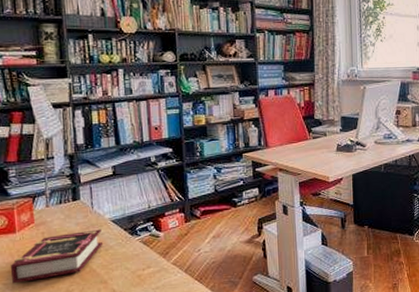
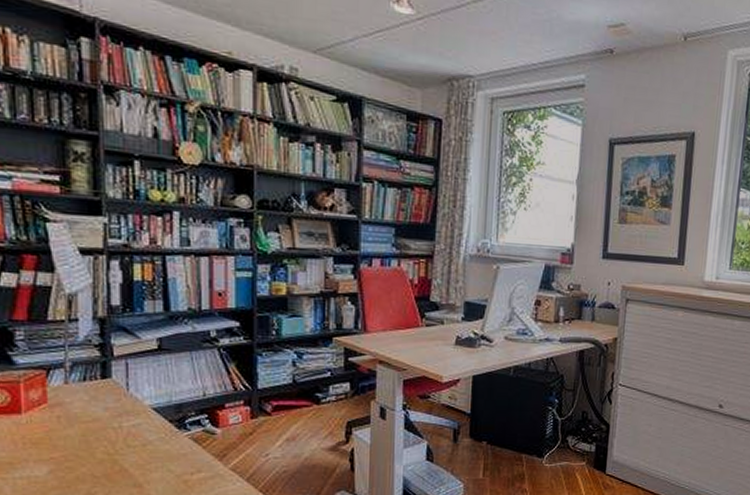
book: present [10,229,104,284] -> none [11,418,140,479]

